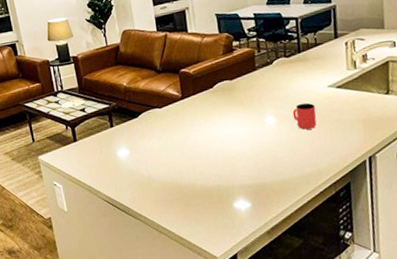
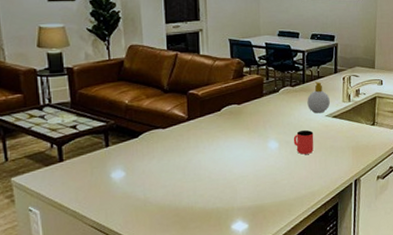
soap bottle: none [304,49,332,85] -> present [307,81,330,114]

